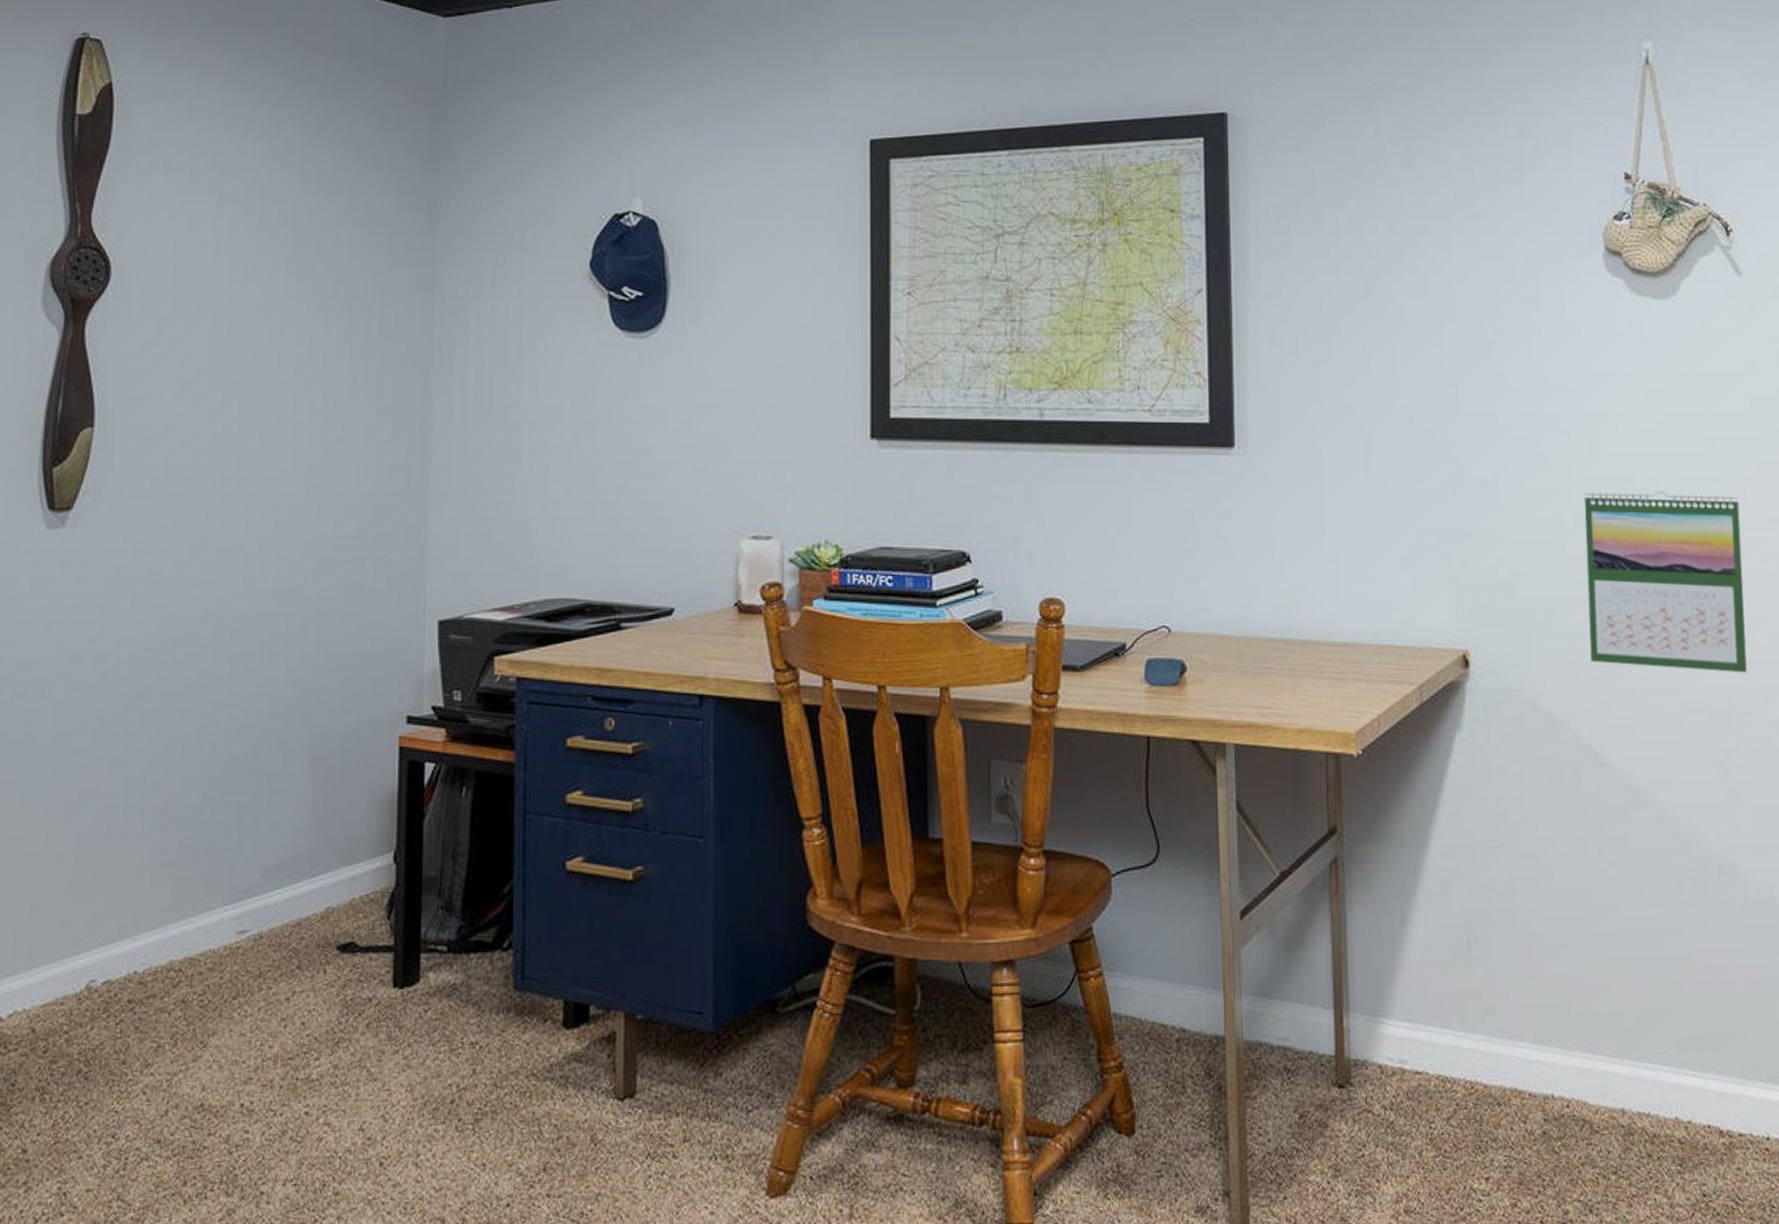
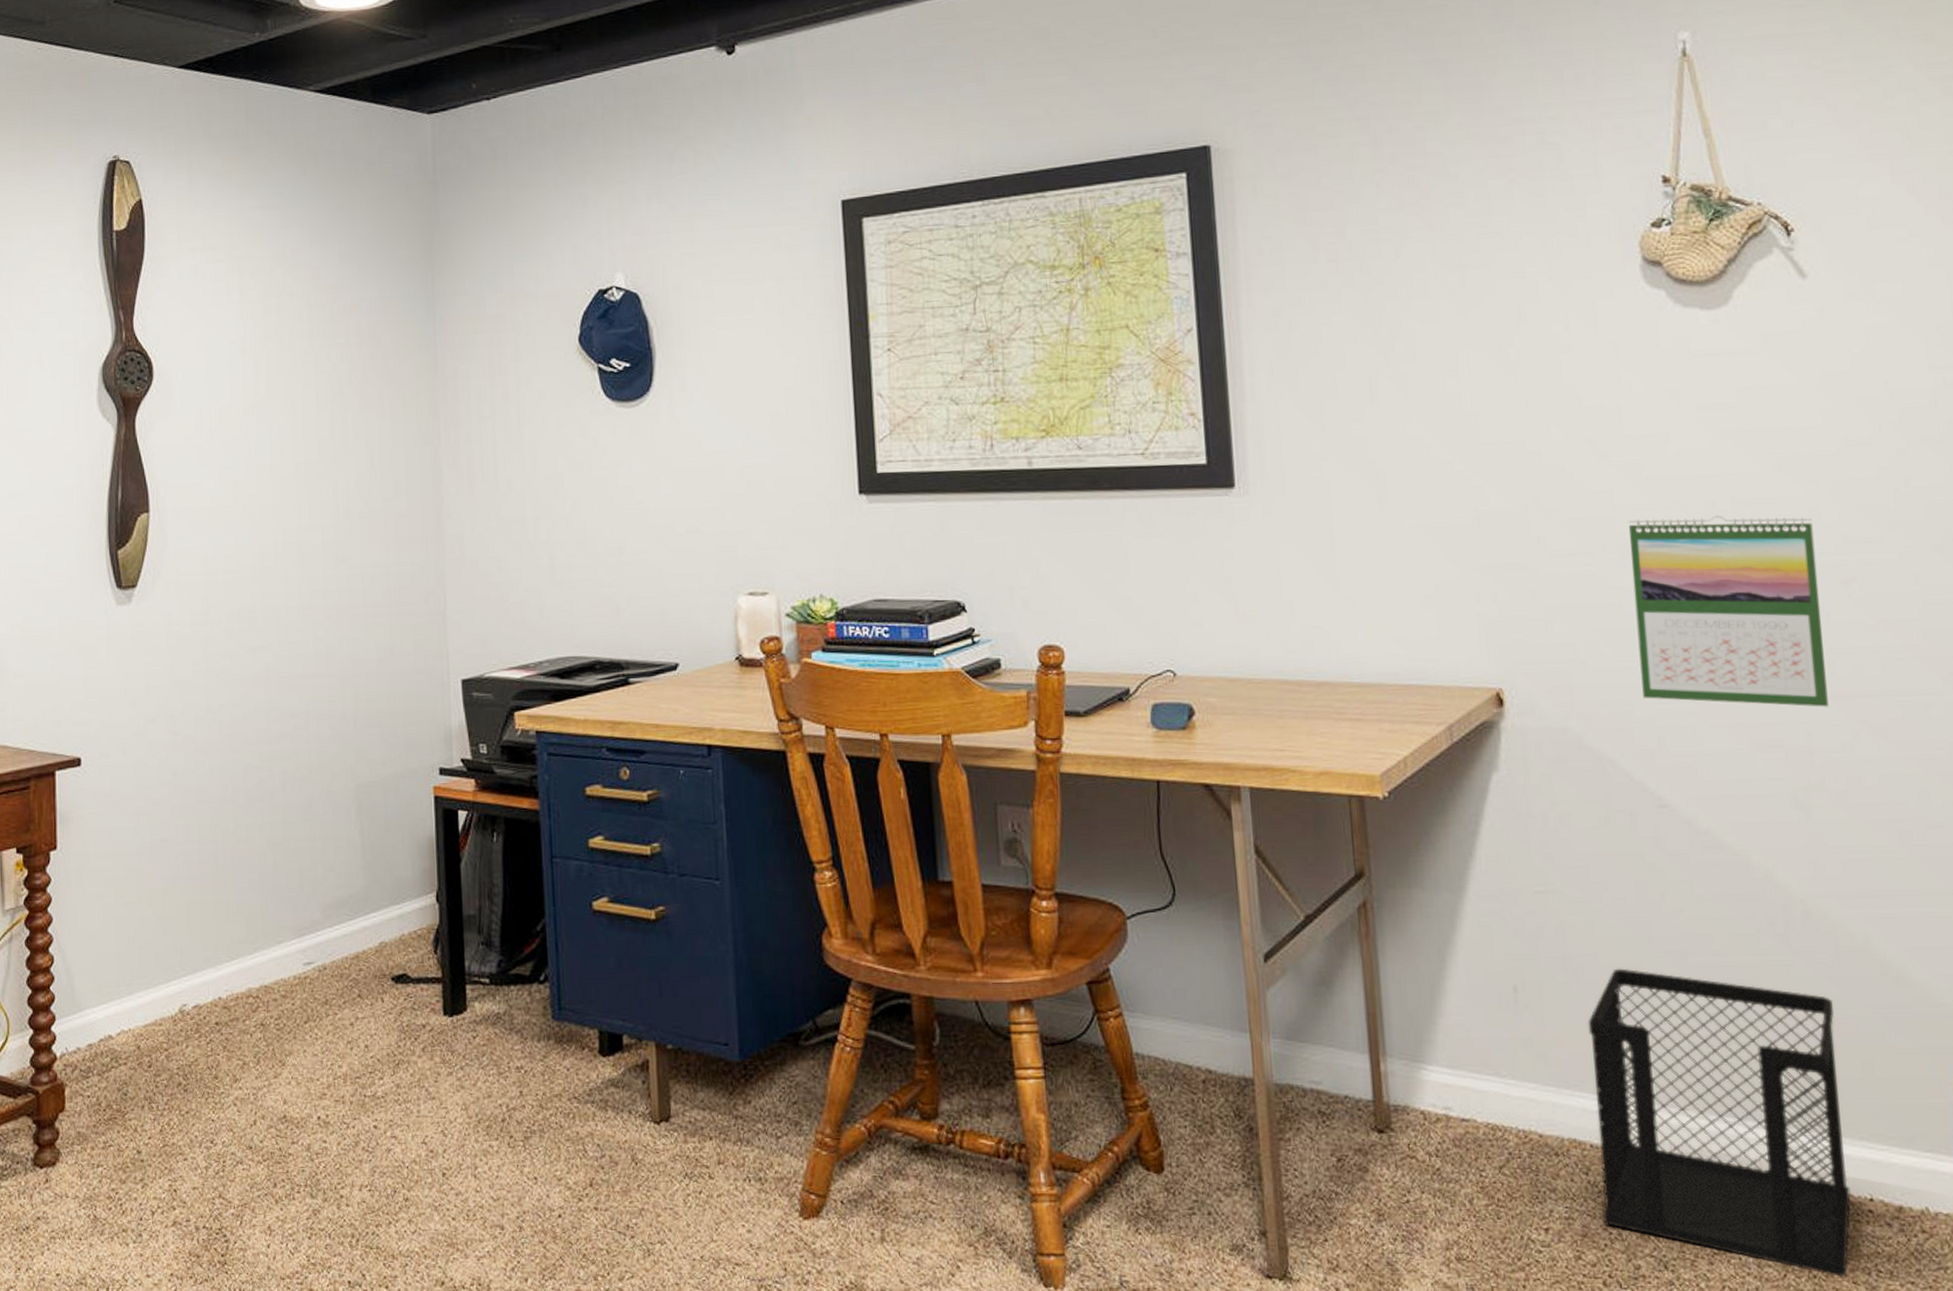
wastebasket: none [1531,921,1751,1214] -> present [1588,968,1851,1277]

